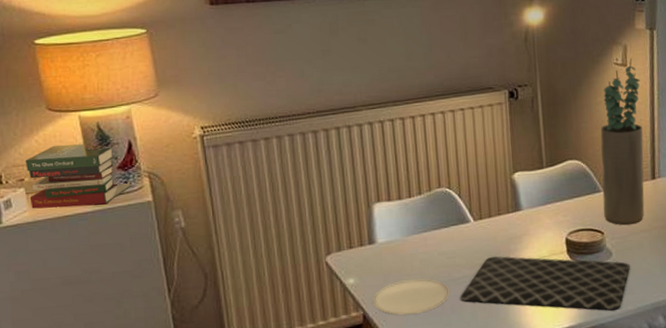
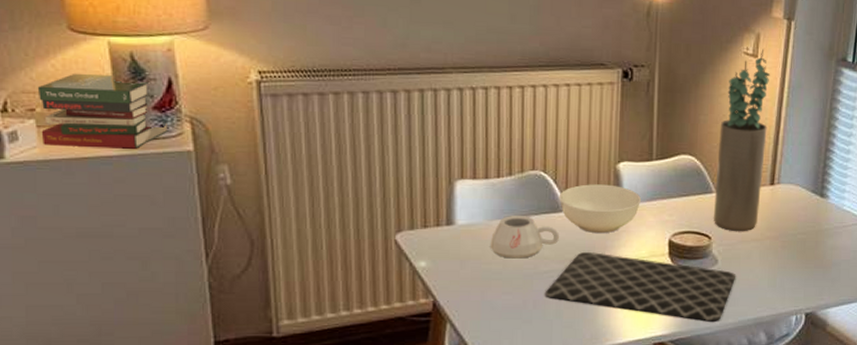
plate: present [372,278,449,316] -> none [445,267,533,307]
cup: none [408,229,468,269] -> present [490,216,559,259]
bowl: none [464,193,538,239] -> present [559,184,642,234]

